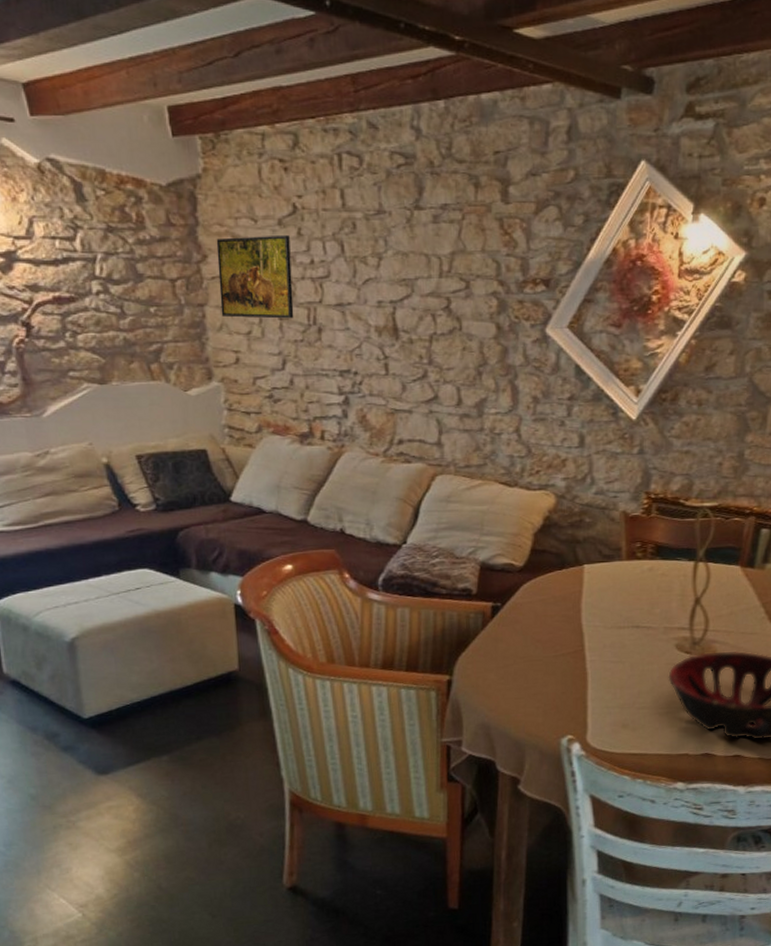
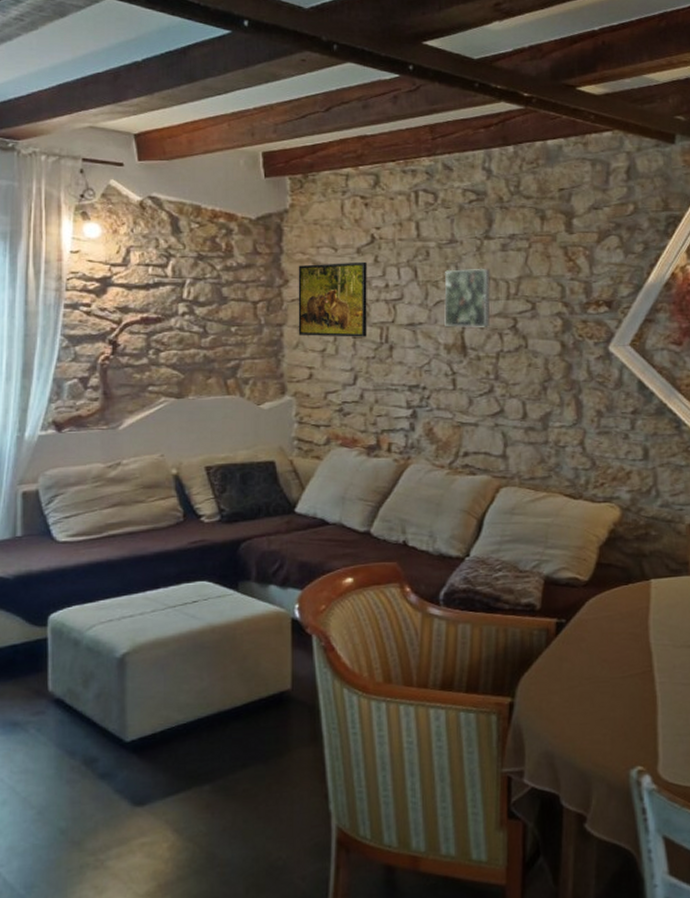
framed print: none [372,242,423,308] -> present [444,268,491,327]

